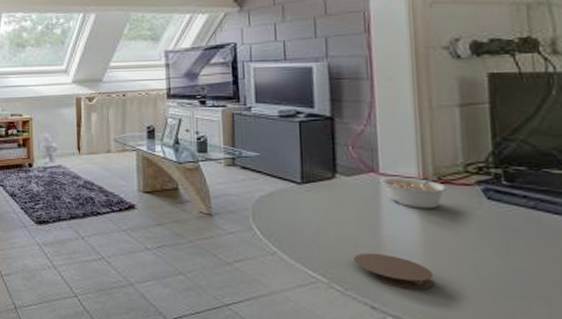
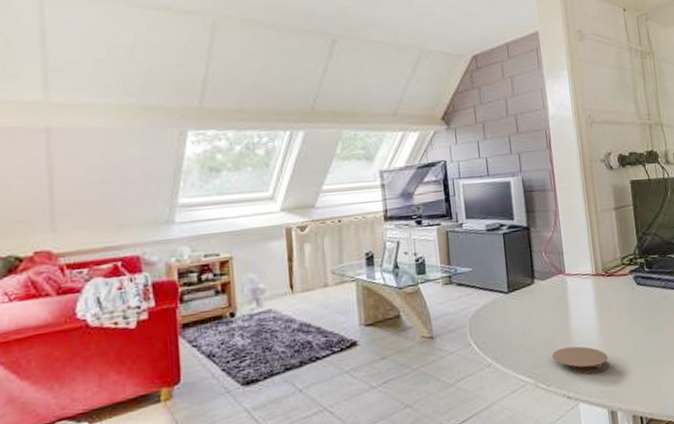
legume: present [380,175,448,209] -> none [567,270,612,301]

